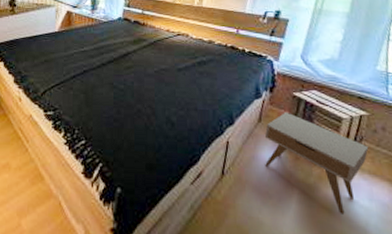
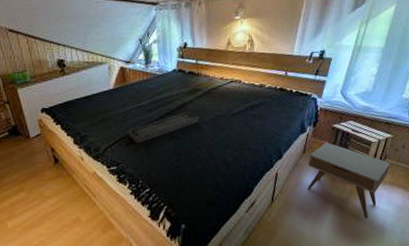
tray: none [68,62,143,90] -> present [128,112,199,144]

